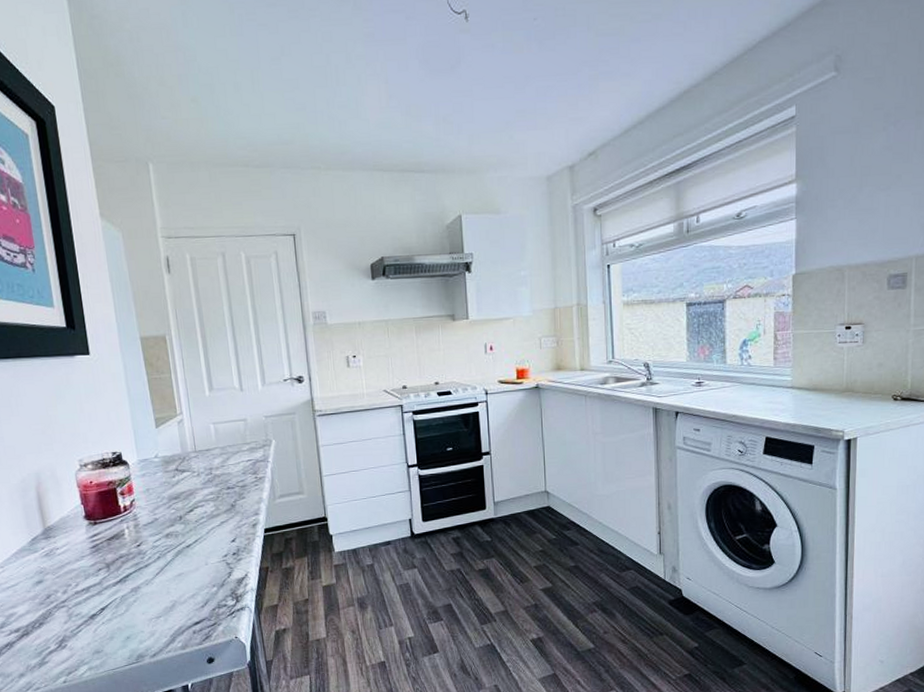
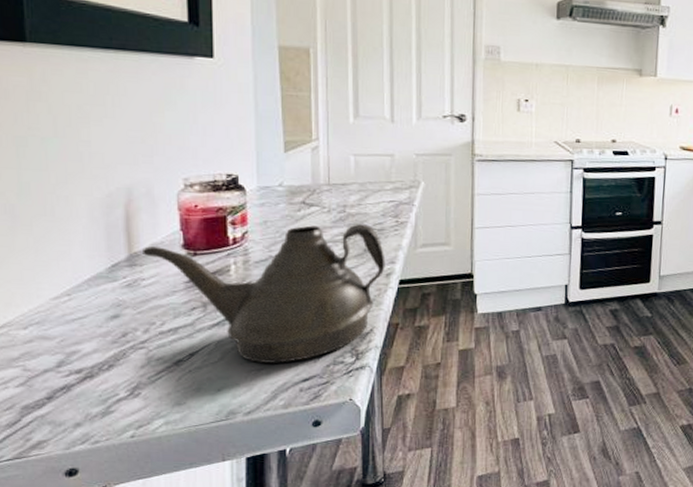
teapot: none [53,483,251,611] -> present [141,224,386,363]

